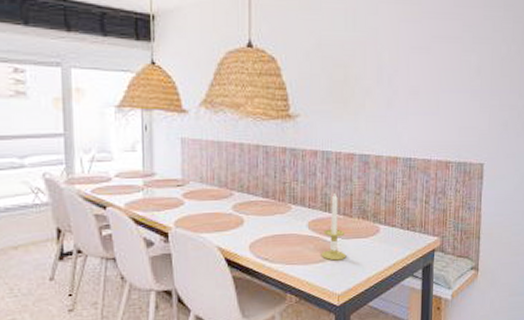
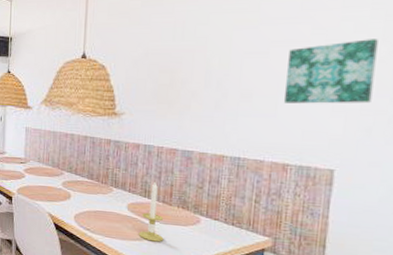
wall art: none [443,38,509,100] -> present [283,39,378,104]

